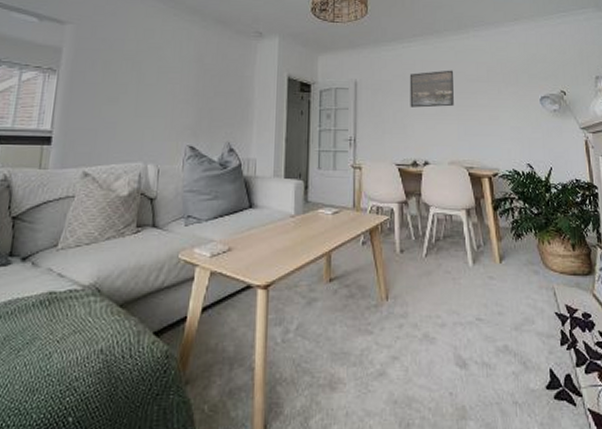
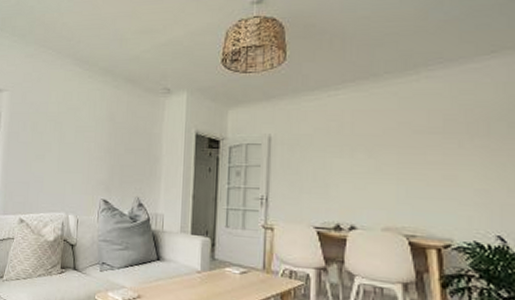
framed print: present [409,70,454,108] -> none [334,120,394,165]

